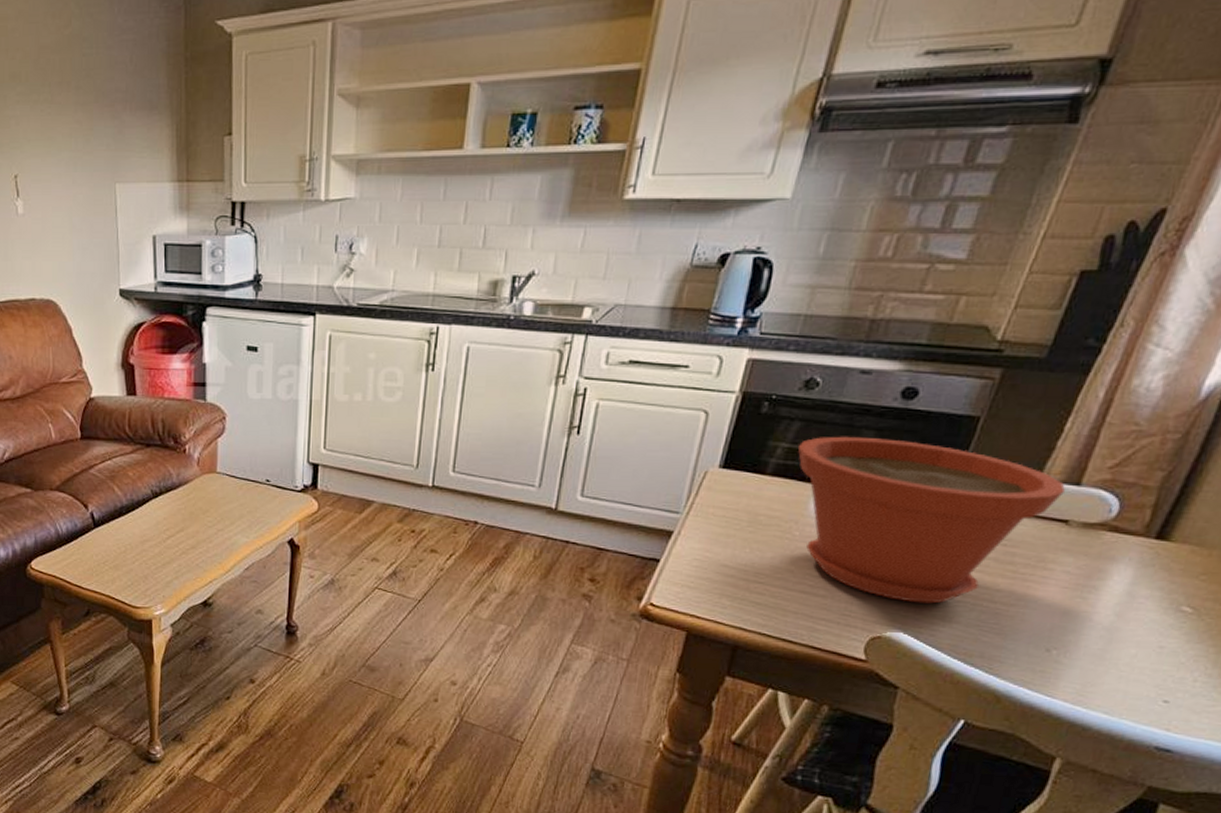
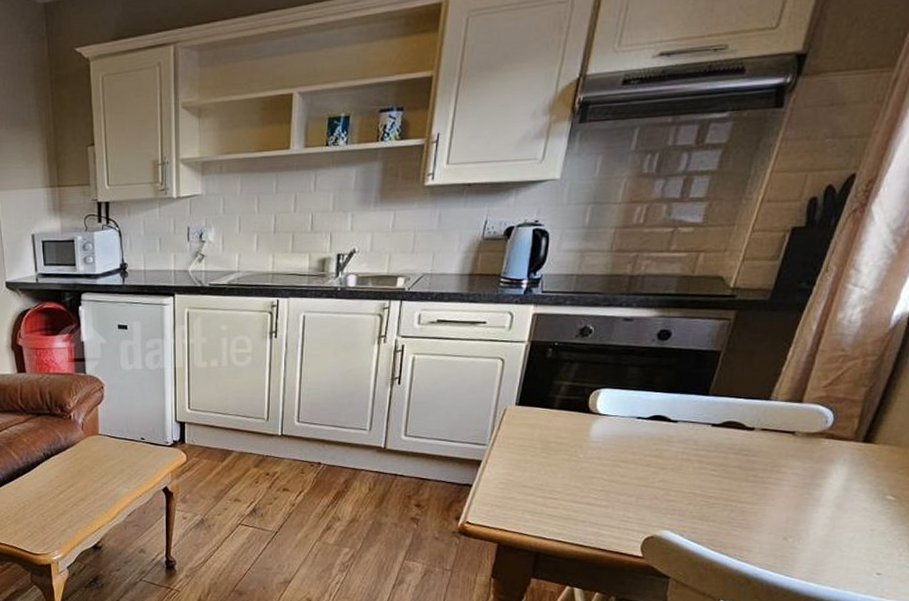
plant pot: present [797,436,1065,604] -> none [577,373,791,507]

